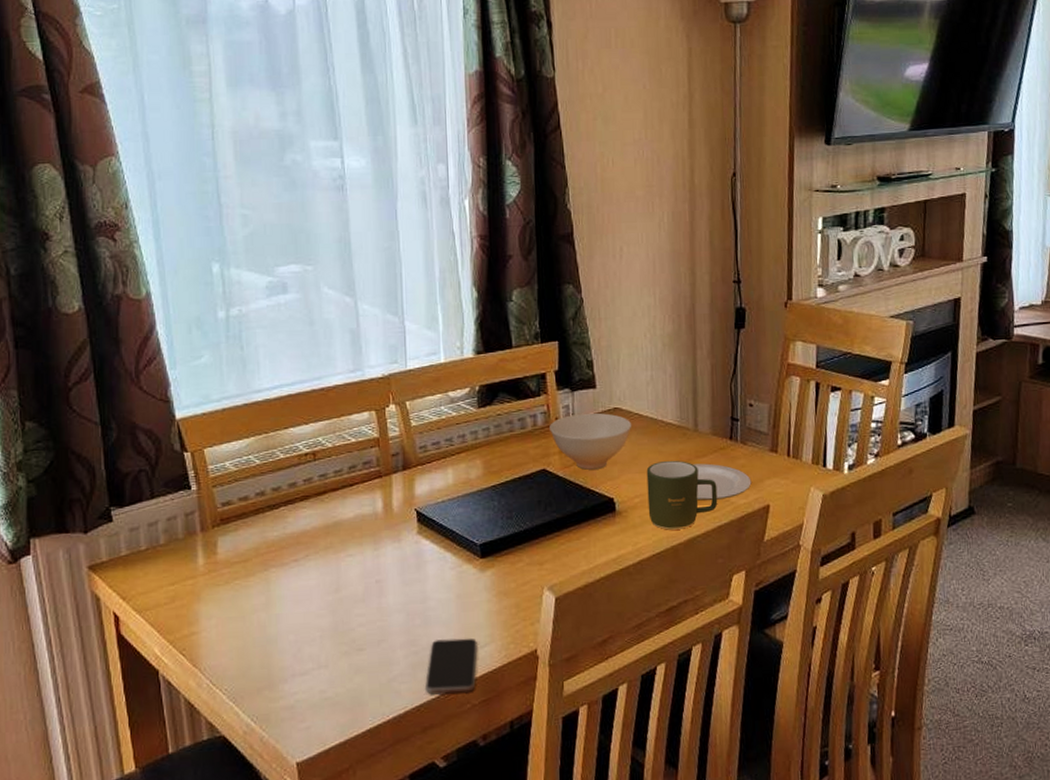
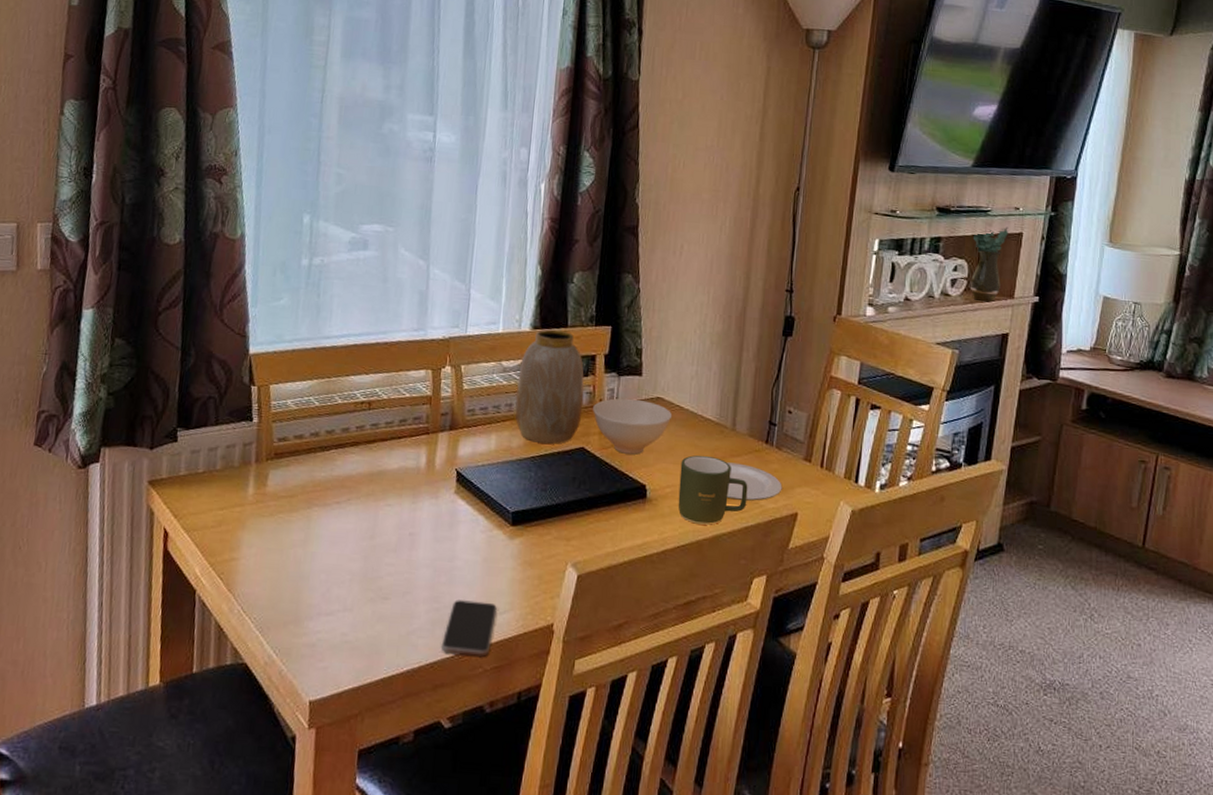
vase: none [467,352,539,471] -> present [515,329,584,444]
vase: none [915,189,951,269] -> present [970,227,1008,303]

